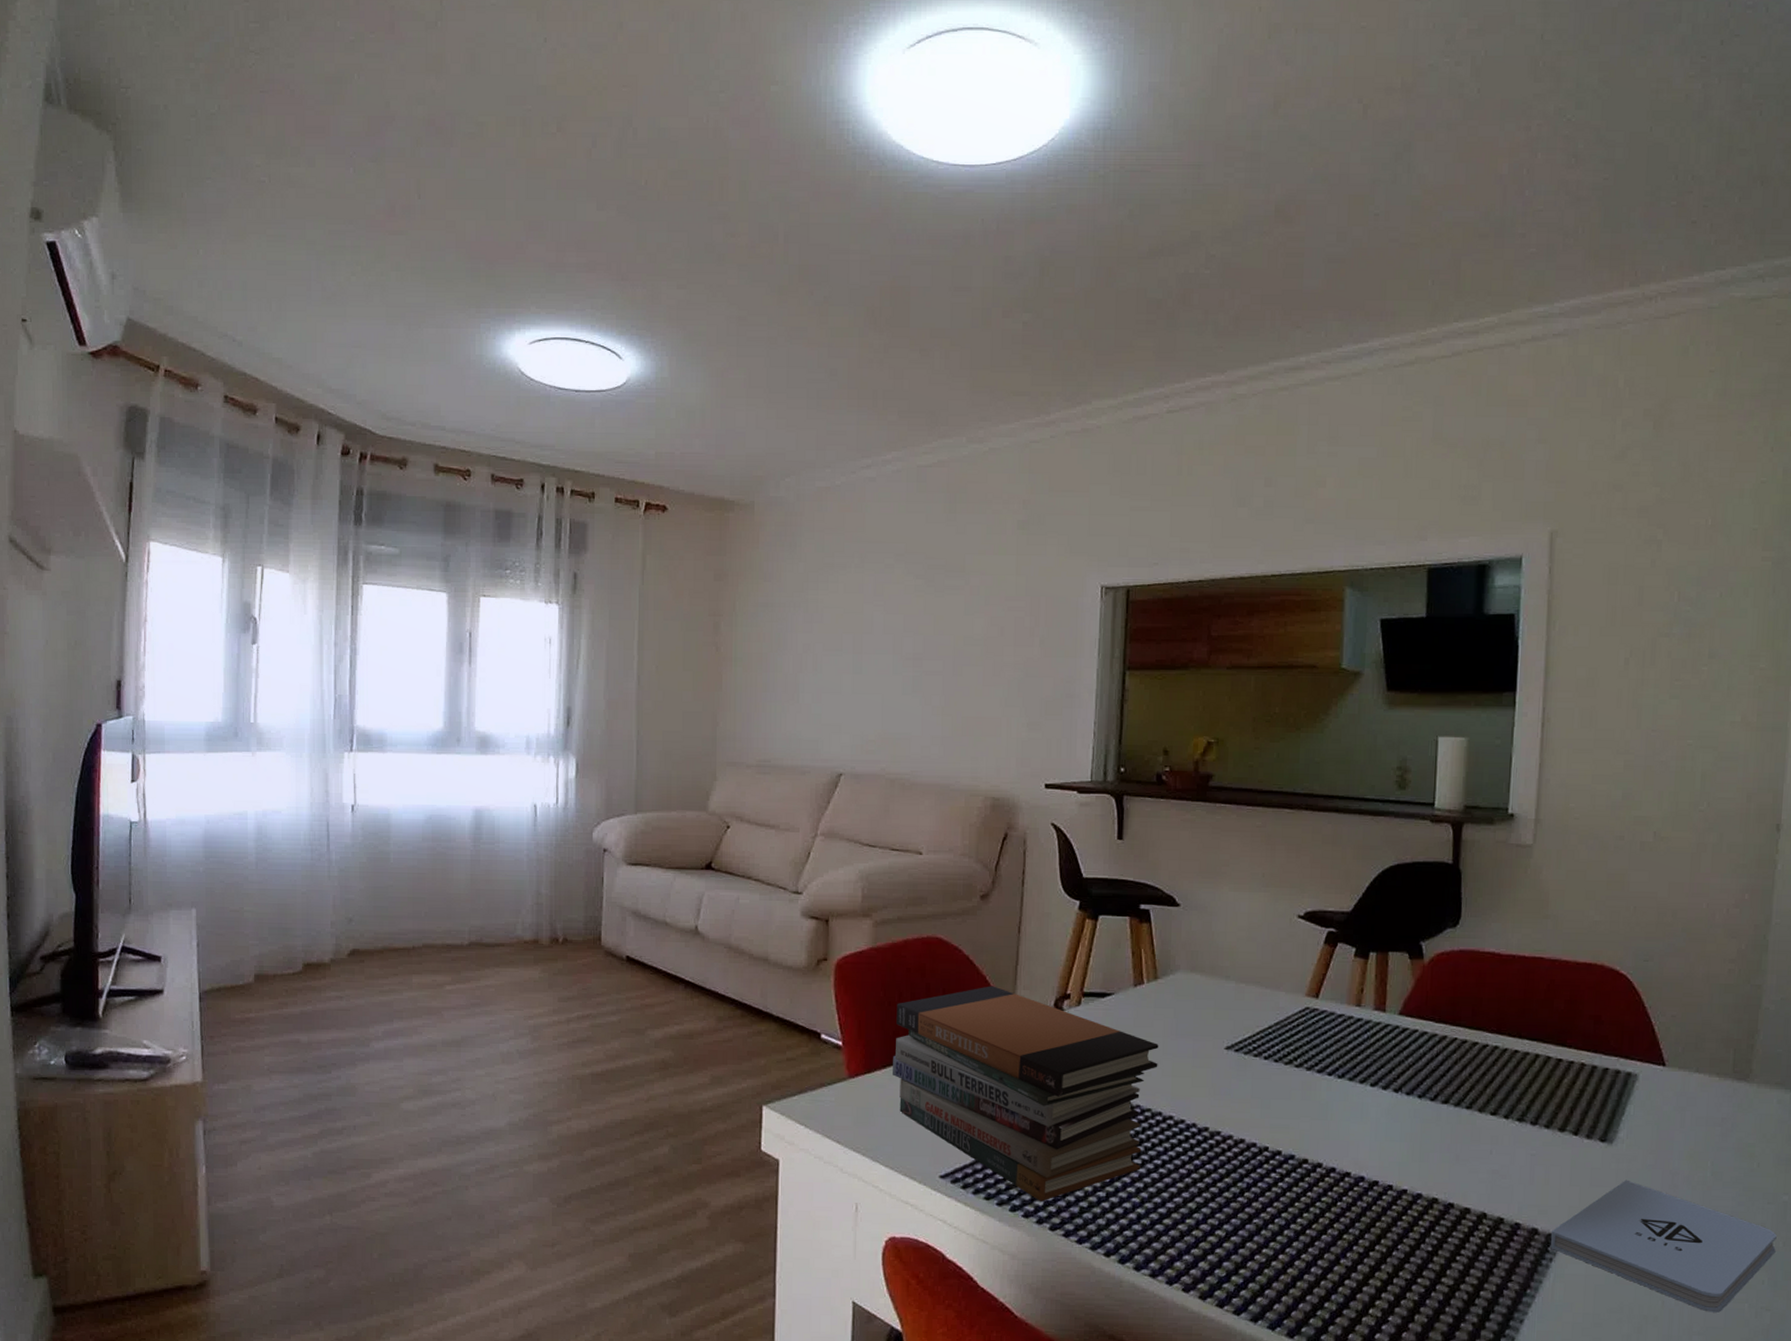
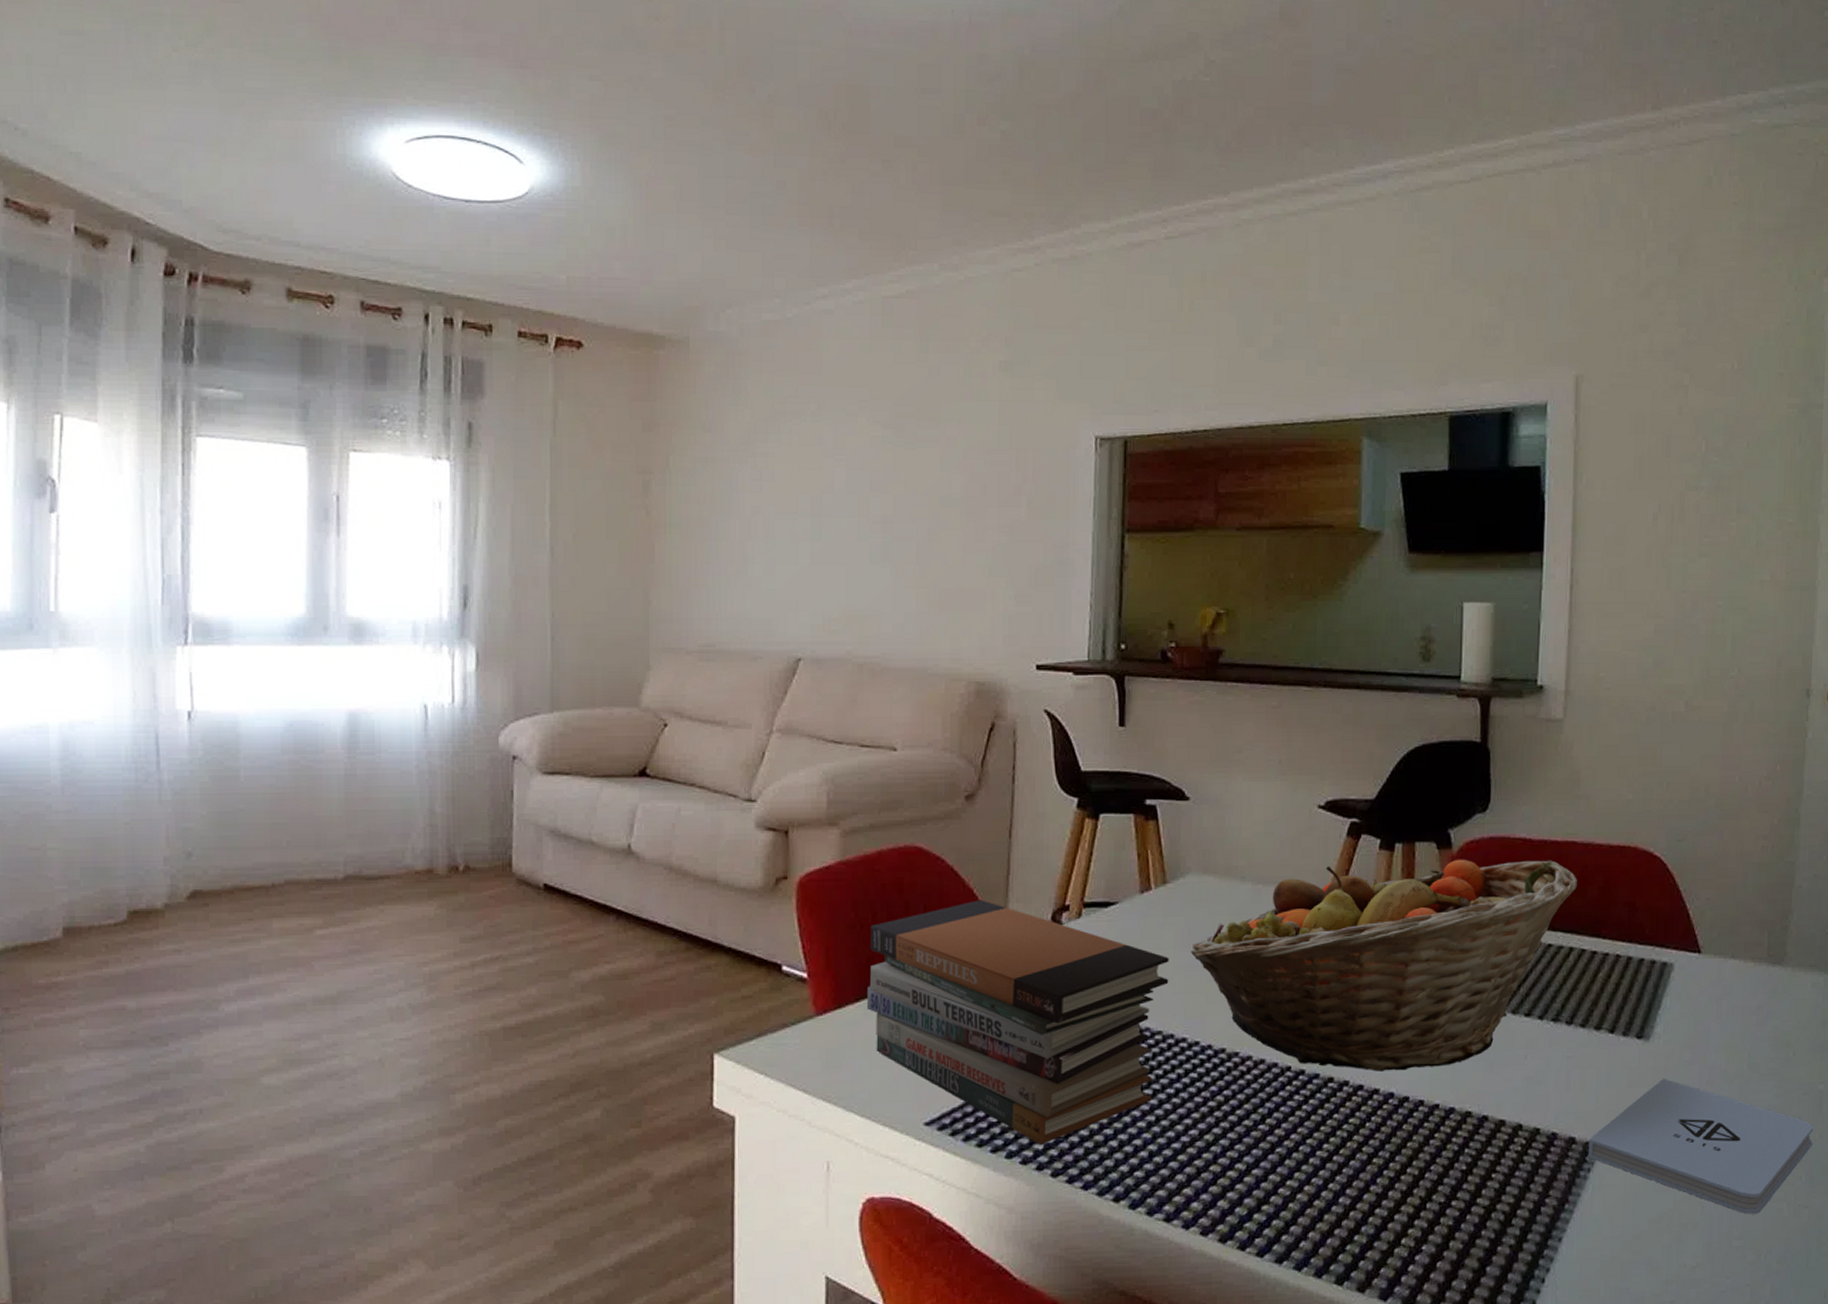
fruit basket: none [1178,969,1544,1157] -> present [1190,859,1577,1072]

